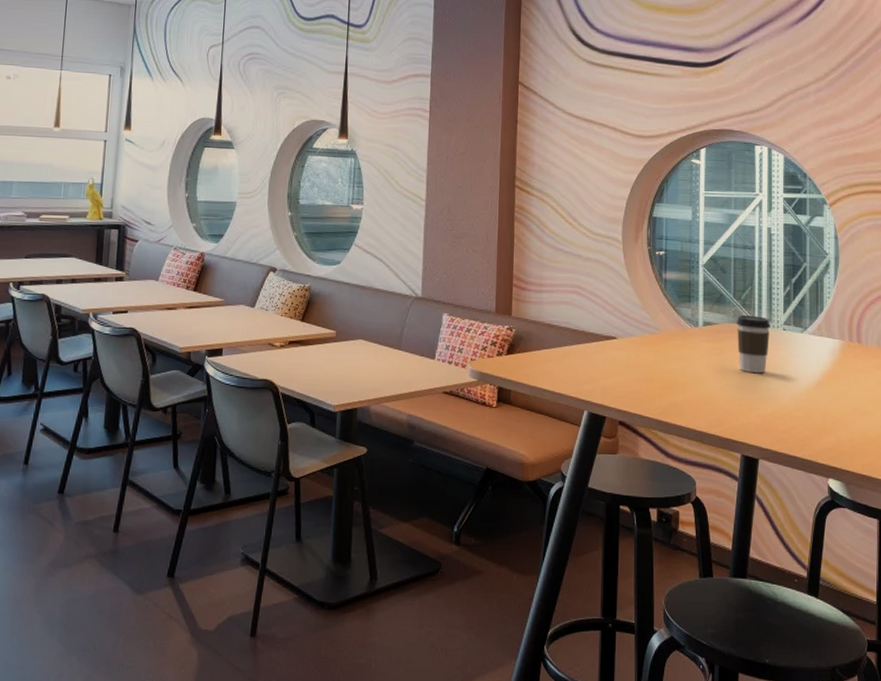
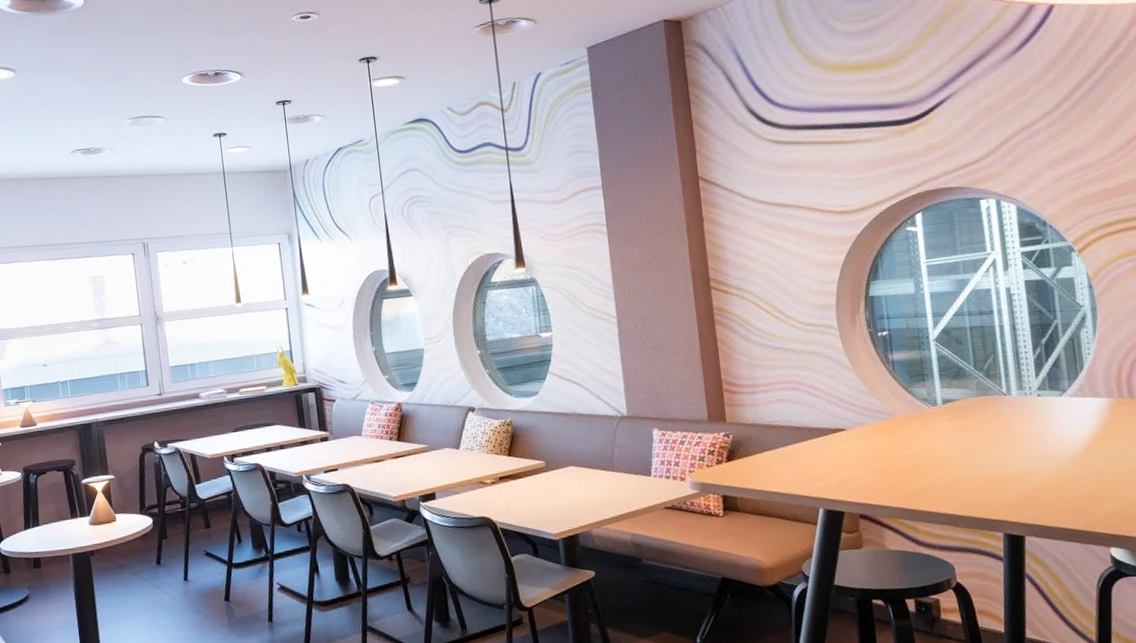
coffee cup: present [736,315,771,374] -> none [980,385,1023,447]

